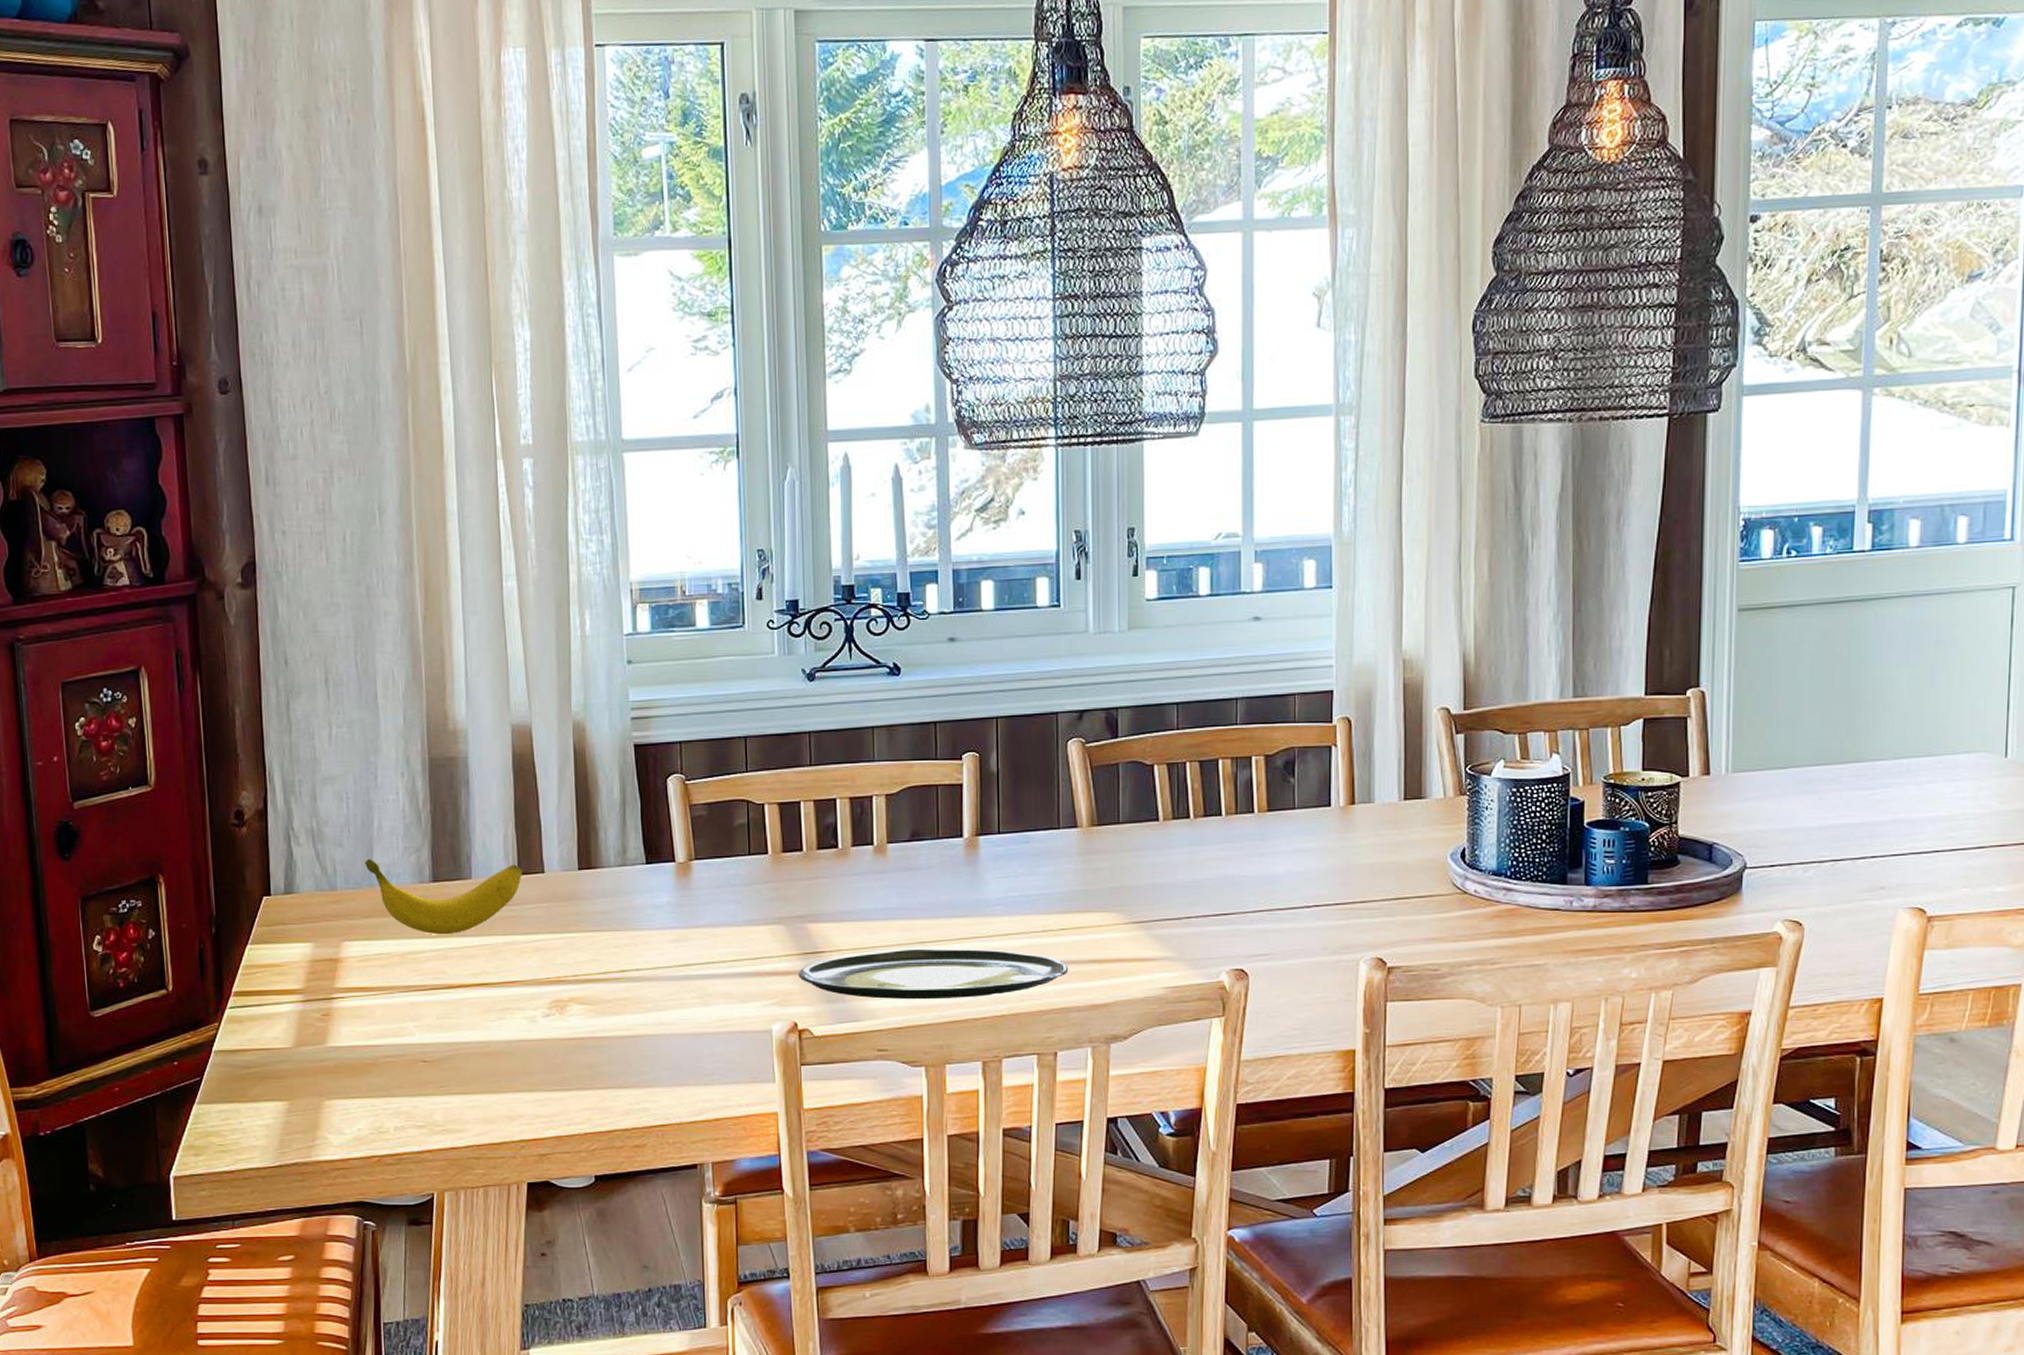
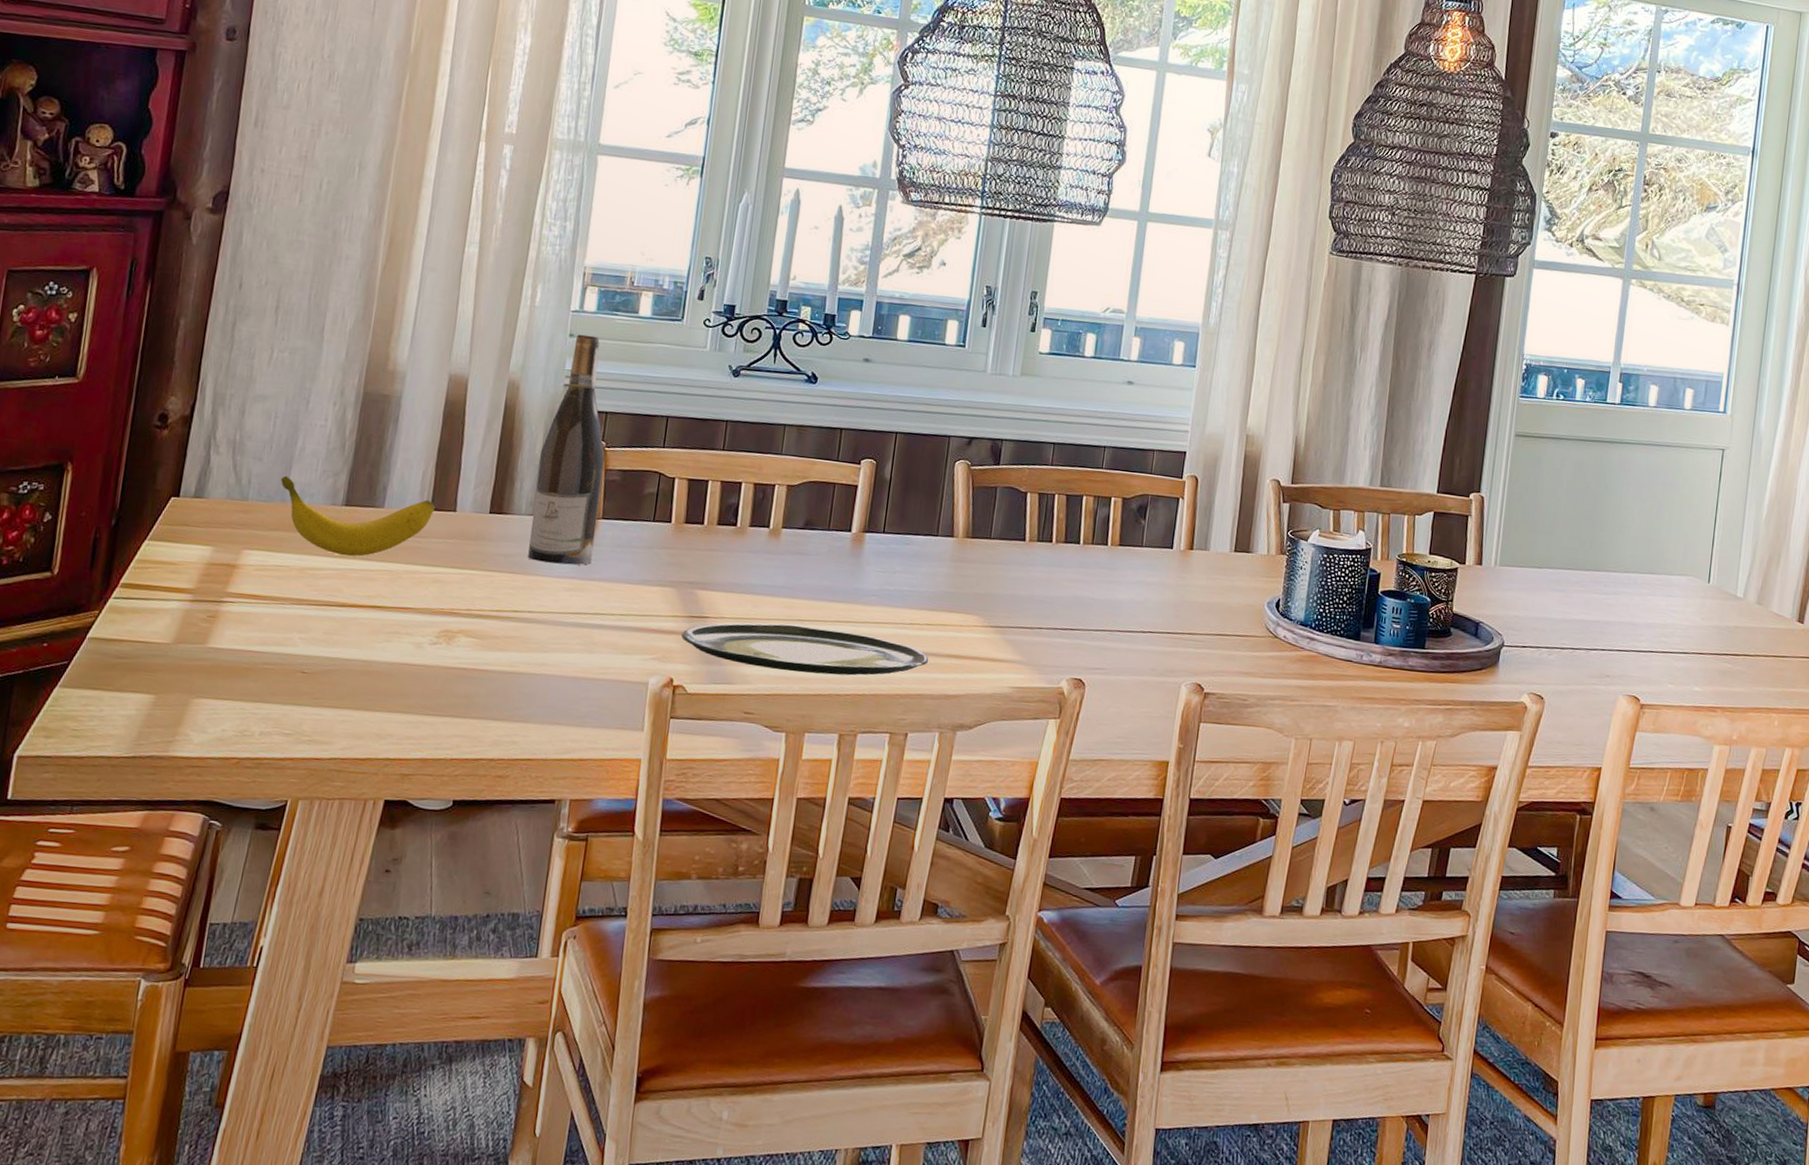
wine bottle: none [620,659,692,915] -> present [528,334,605,565]

